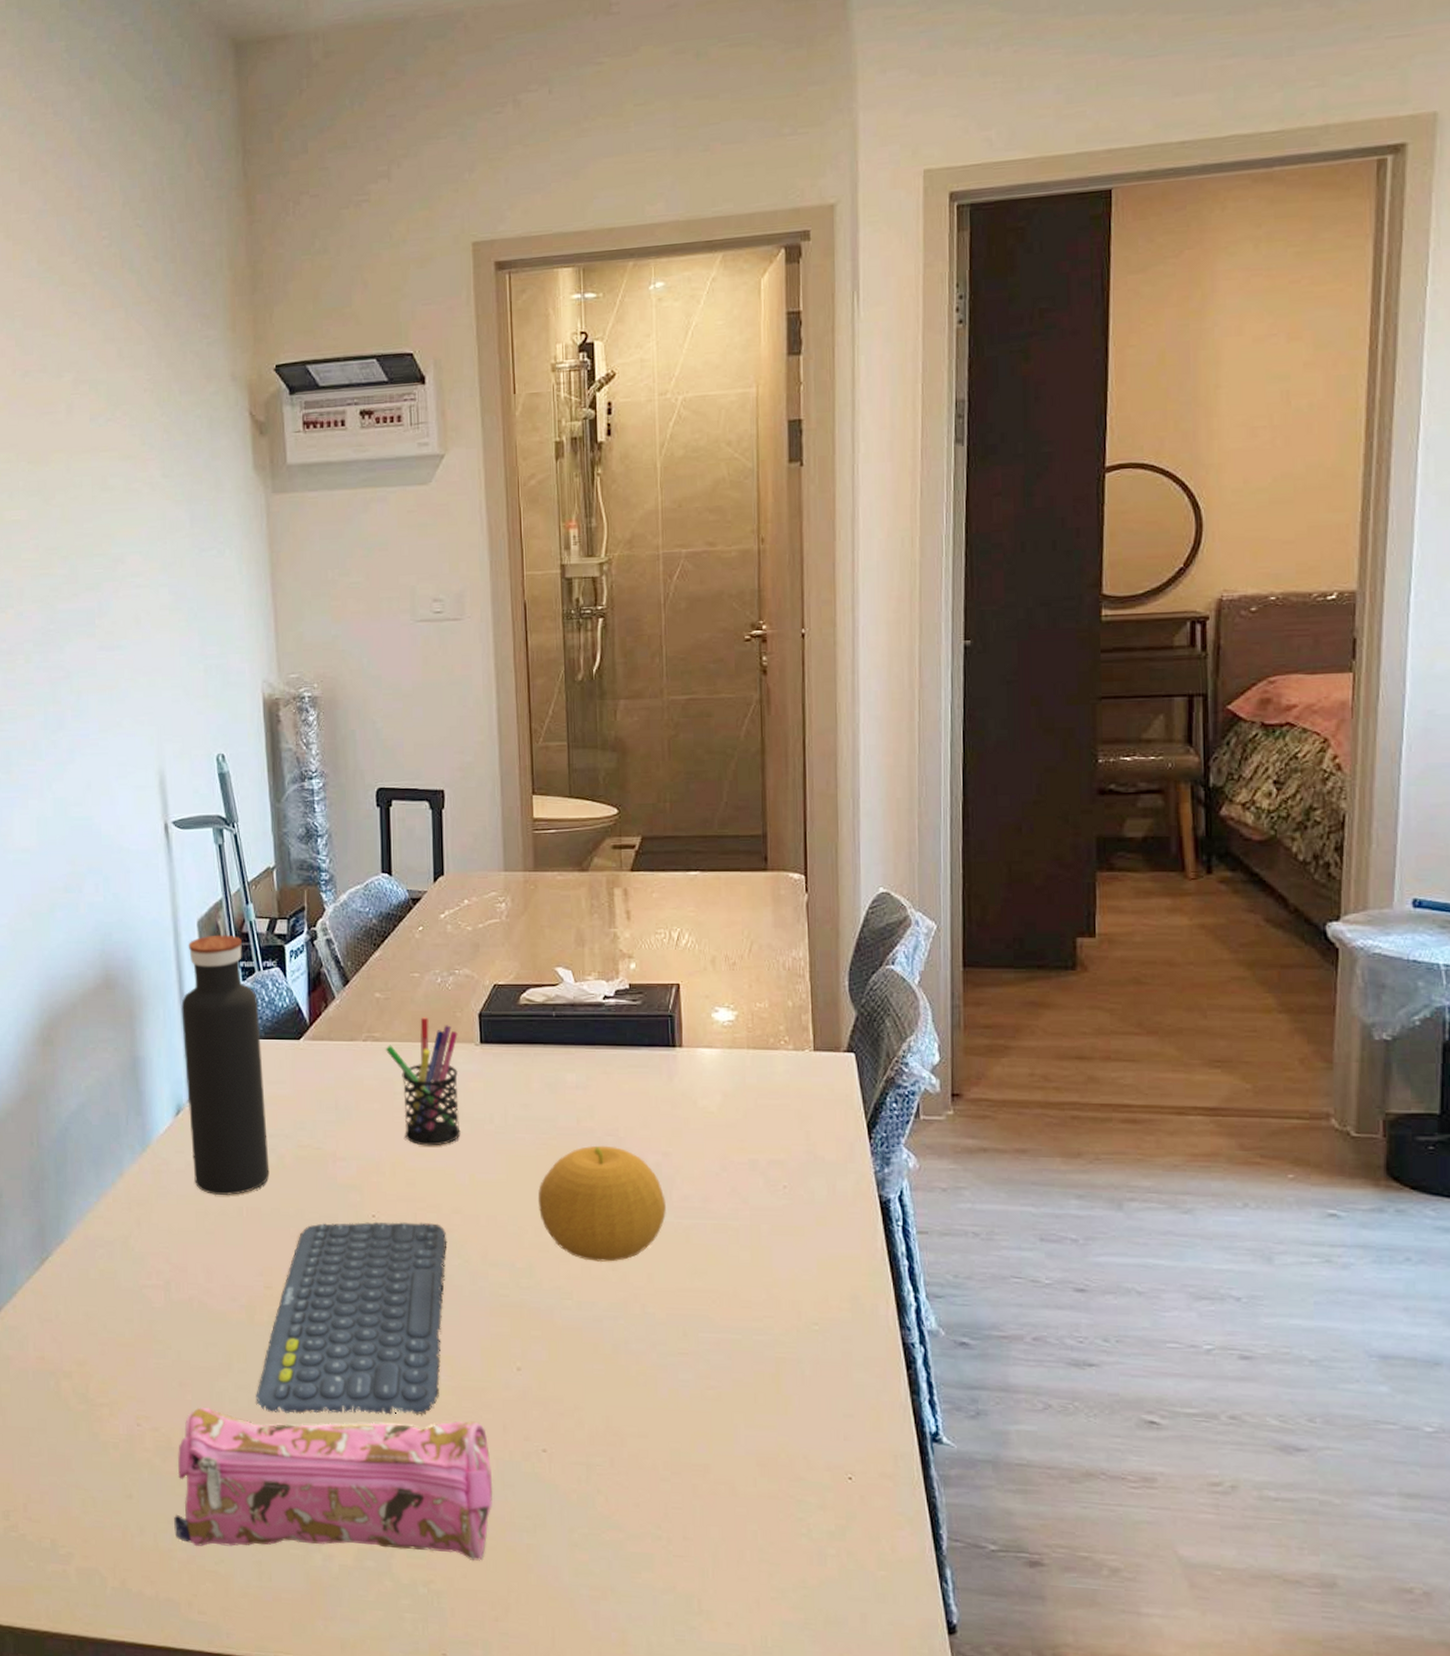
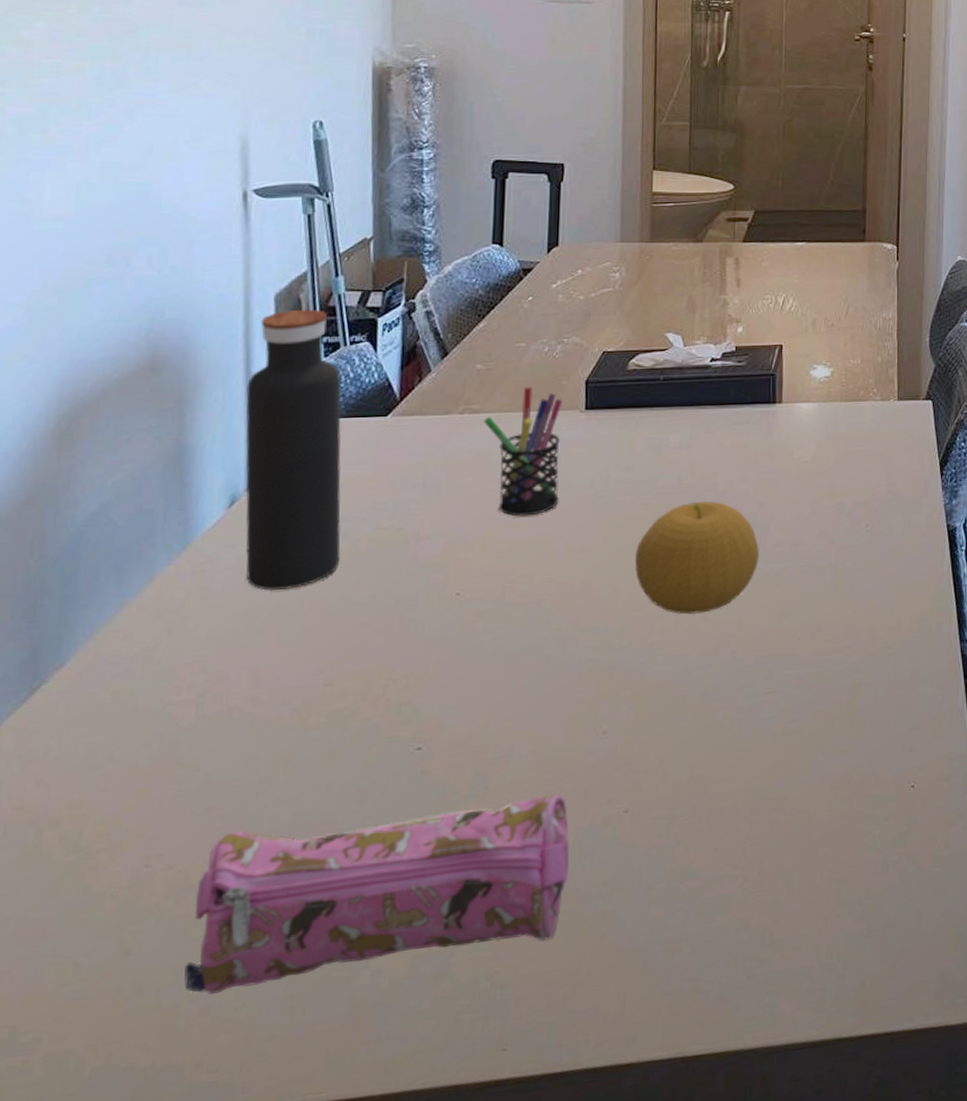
keyboard: present [256,1221,447,1417] -> none [302,594,537,823]

